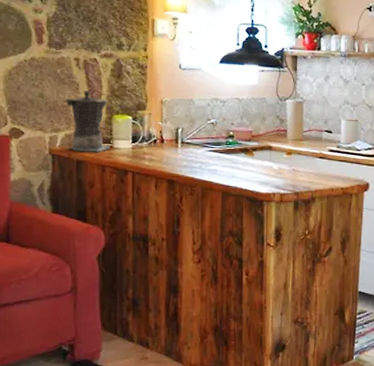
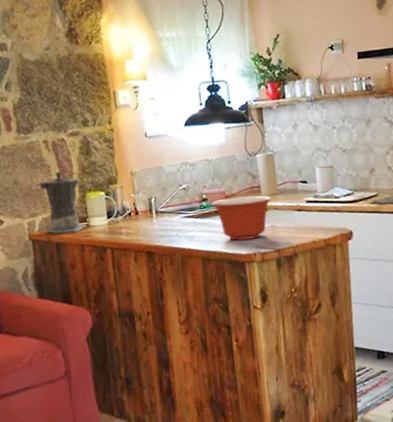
mixing bowl: none [237,138,296,180] -> present [211,195,272,241]

